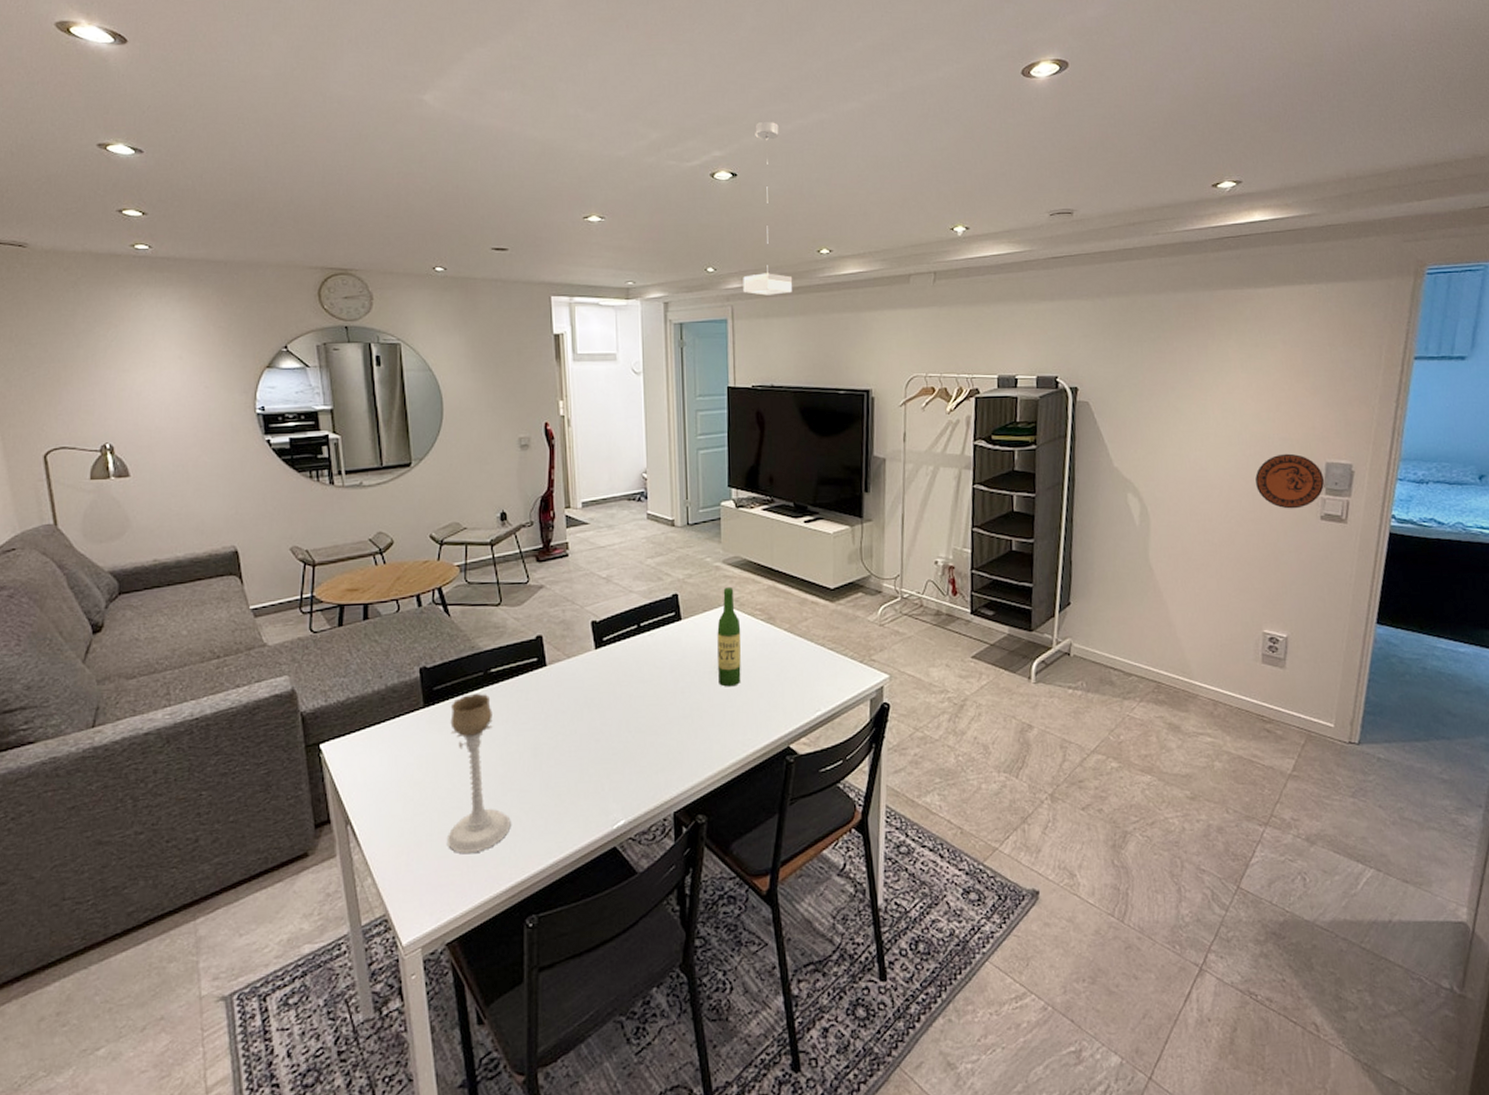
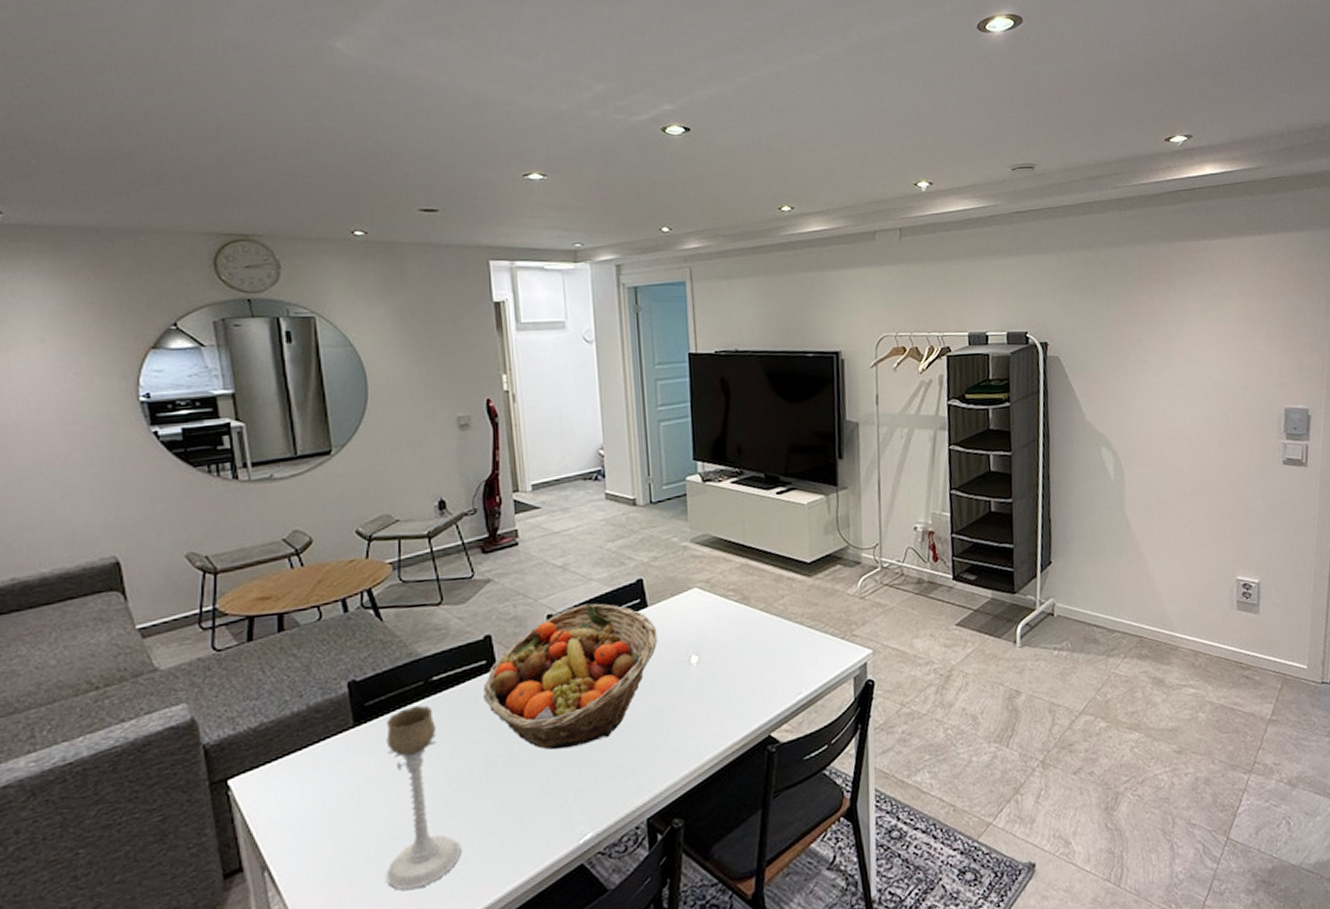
fruit basket: none [534,613,689,743] -> present [483,603,658,750]
wine bottle: present [717,586,741,687] -> none [687,567,716,676]
pendant lamp: present [743,121,793,296] -> none [700,73,754,256]
decorative plate: present [1255,453,1325,509] -> none [1221,400,1285,456]

